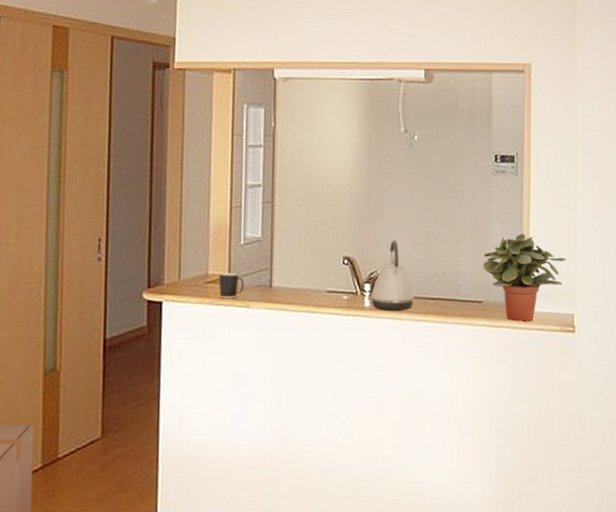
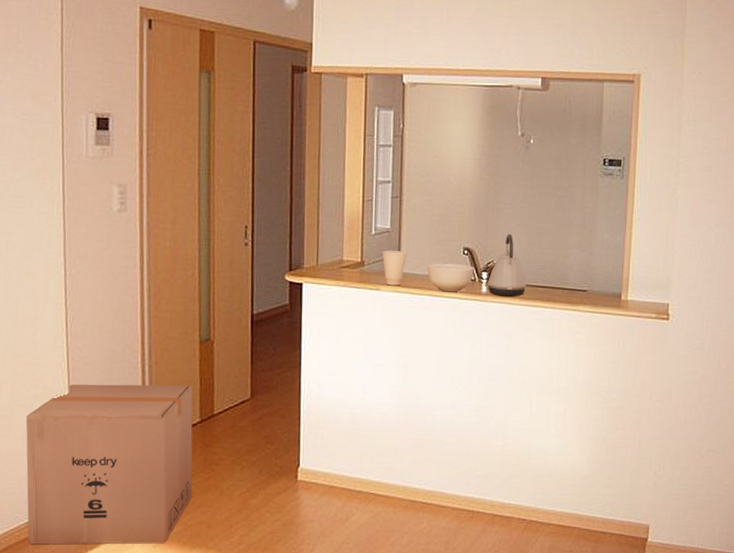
mug: present [218,272,244,299] -> none [352,258,375,282]
cup: none [252,262,280,302] -> present [382,251,407,286]
bowl: none [303,275,355,308] -> present [427,263,474,292]
potted plant: present [482,234,566,322] -> none [588,231,664,309]

